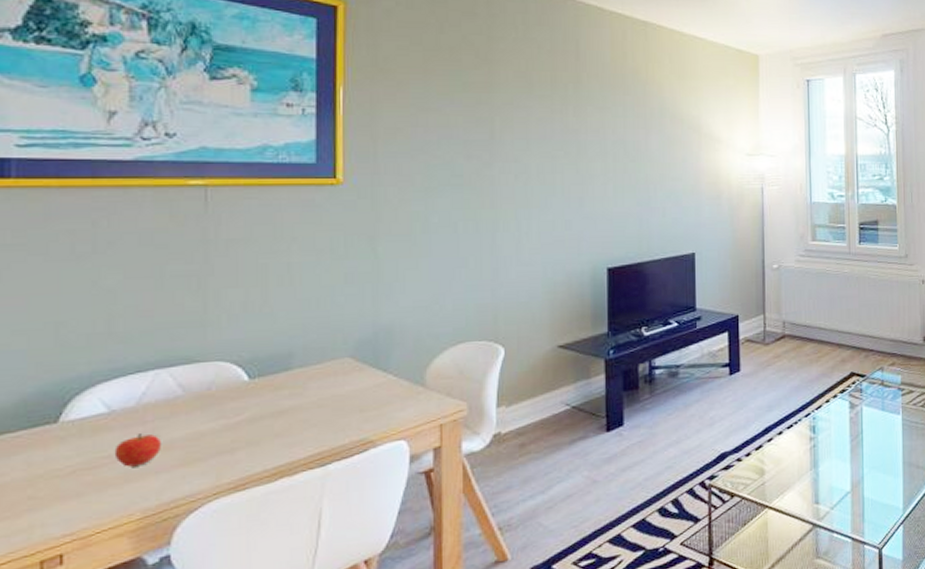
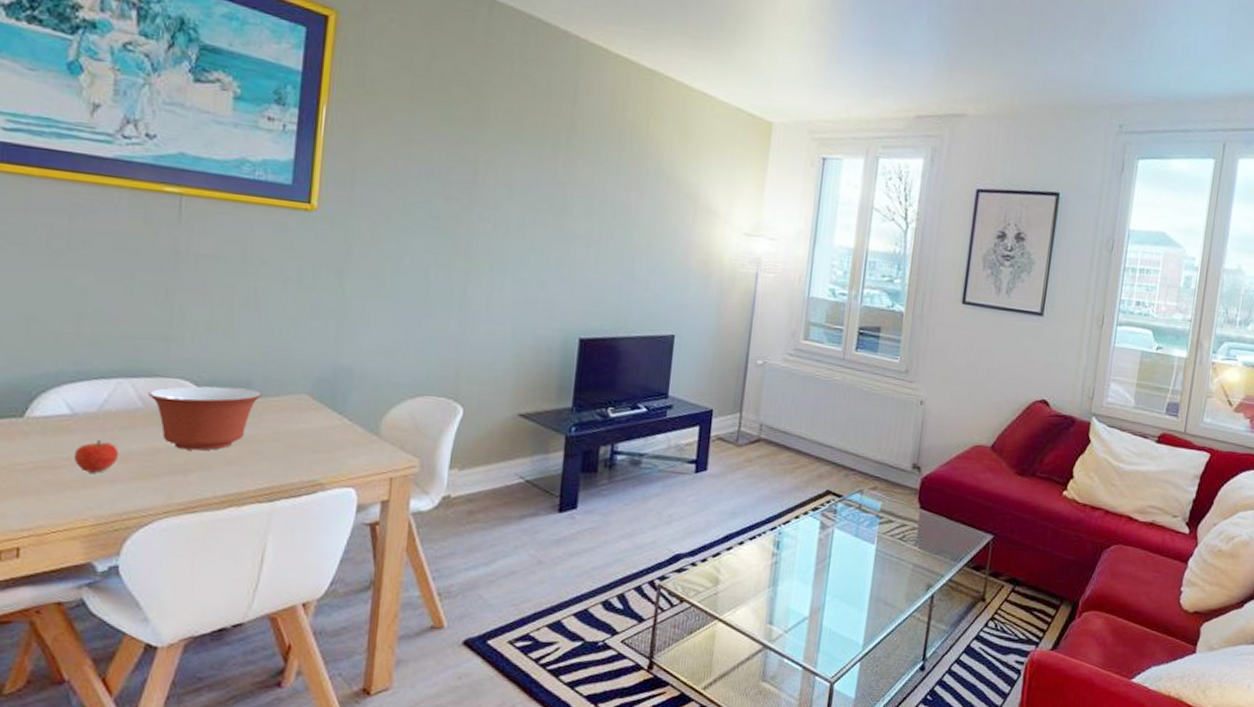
mixing bowl: none [187,360,304,429] -> present [147,386,262,451]

